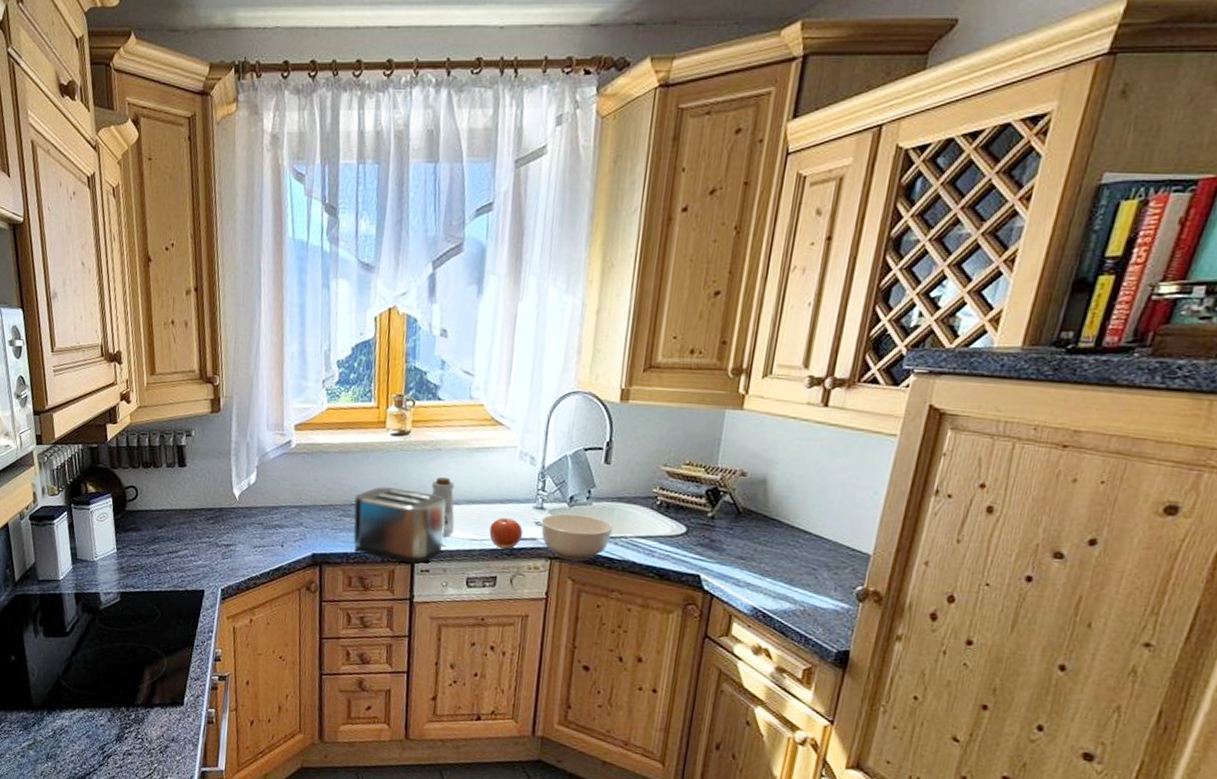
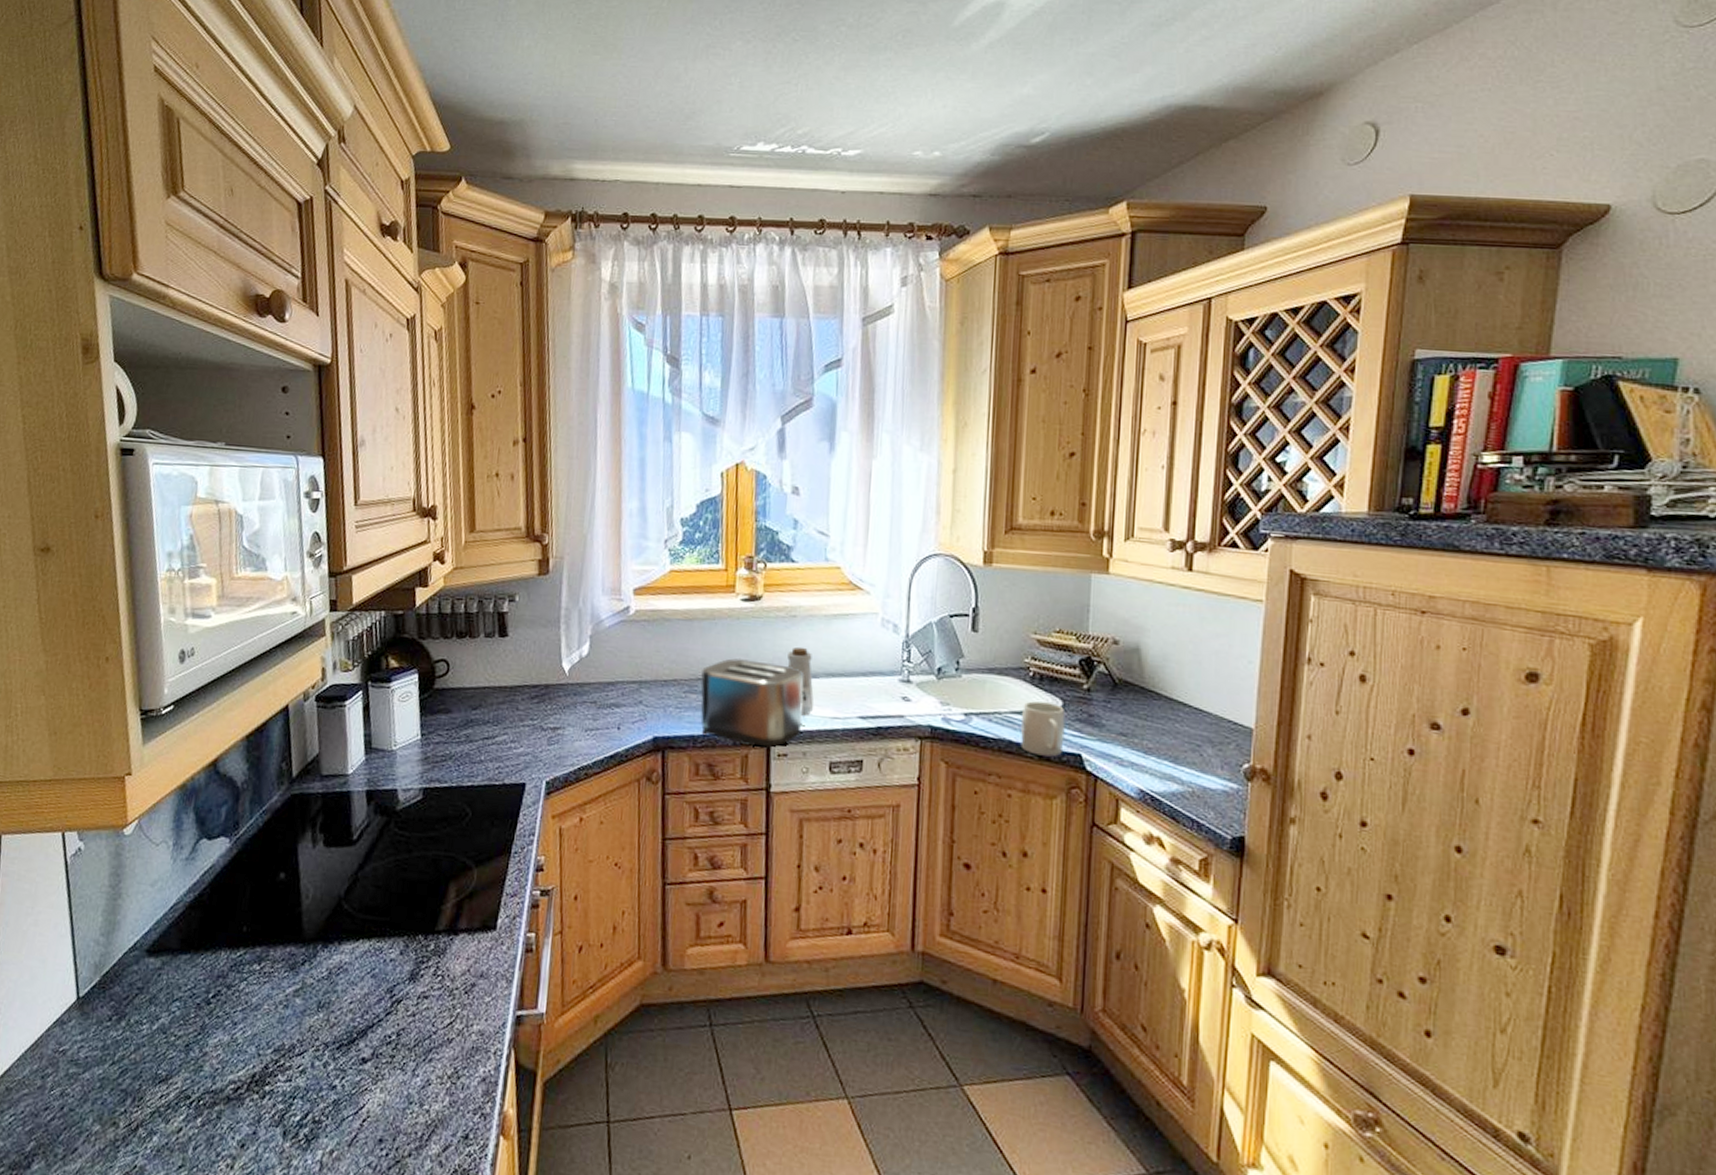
fruit: present [489,518,523,550] -> none [852,692,890,729]
bowl: present [540,513,614,562] -> none [908,687,986,742]
mug: none [643,527,688,577] -> present [1020,701,1066,757]

